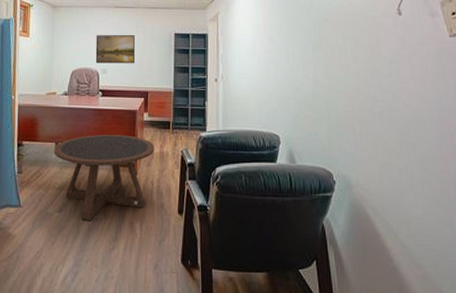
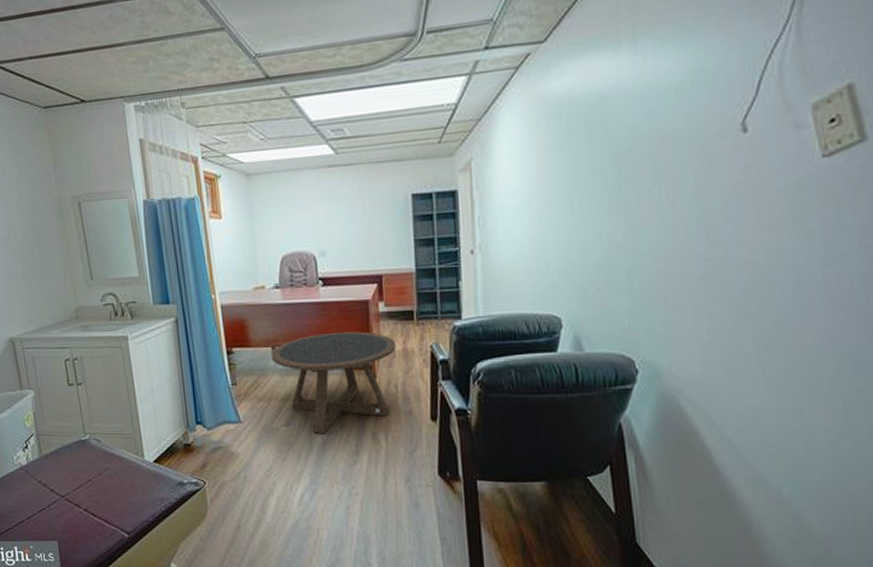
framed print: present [95,35,136,64] -> none [307,202,362,245]

